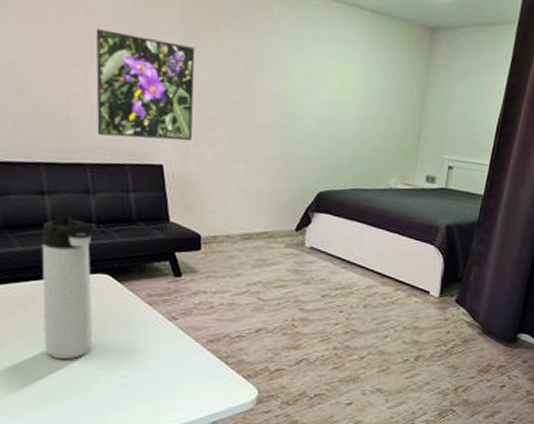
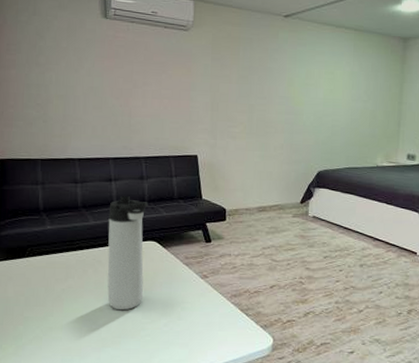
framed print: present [95,29,195,141] -> none [150,59,221,137]

